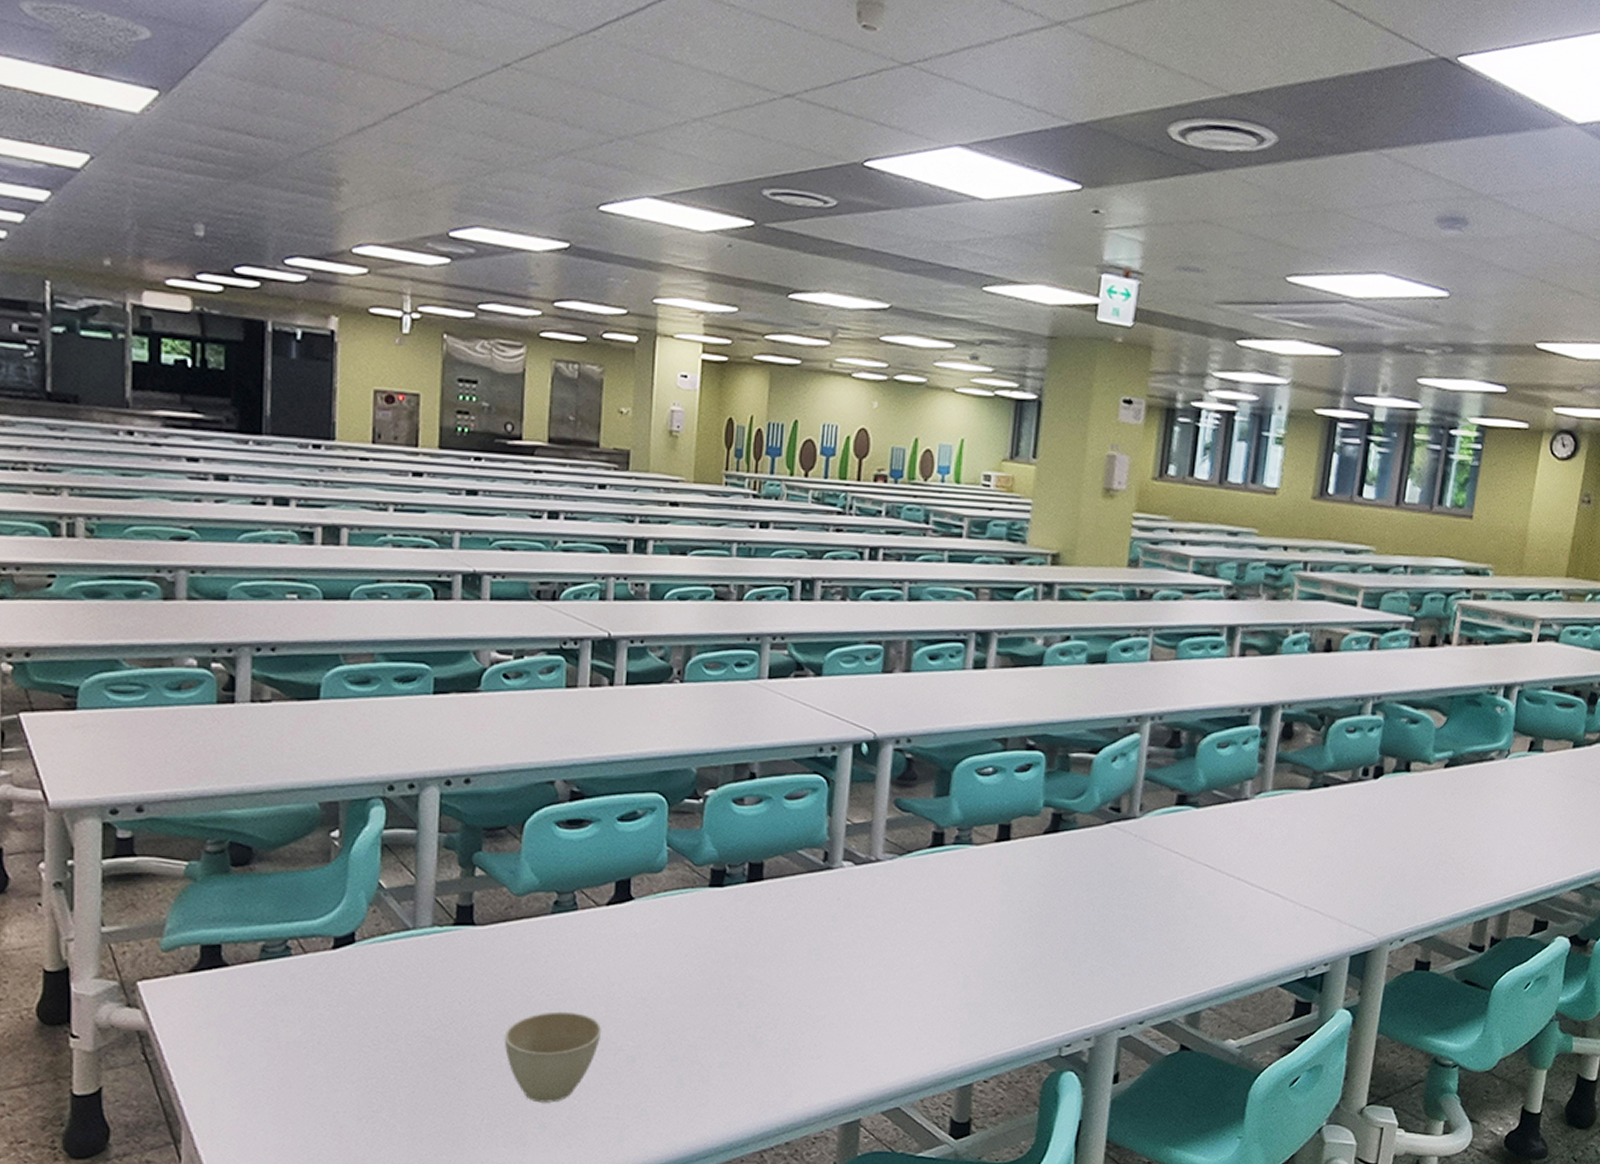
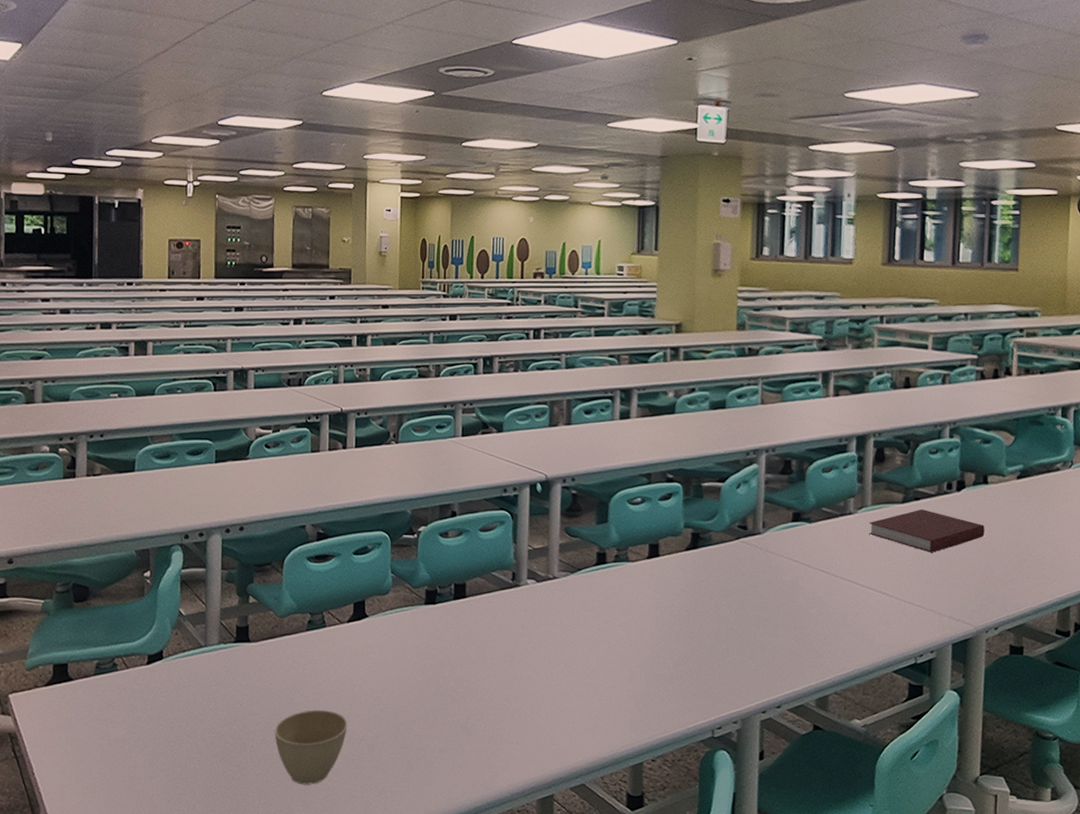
notebook: none [1266,797,1401,849] -> present [869,509,985,553]

